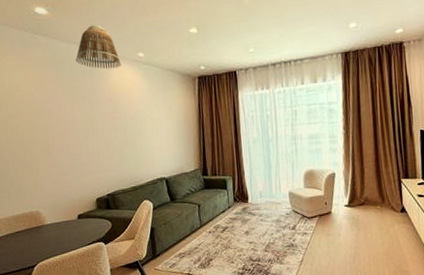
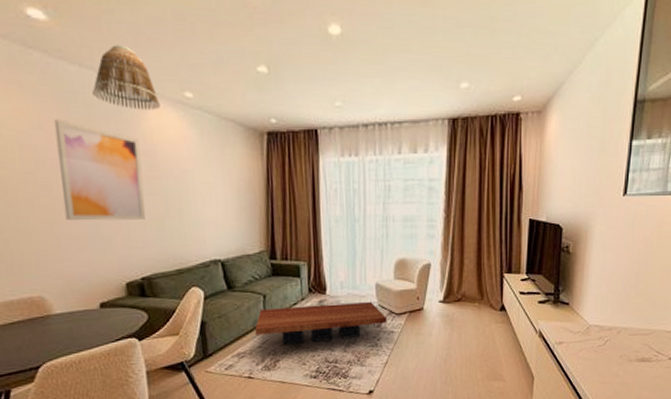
wall art: none [50,80,110,153] -> present [54,119,145,221]
coffee table: none [192,207,301,246] -> present [254,301,388,345]

